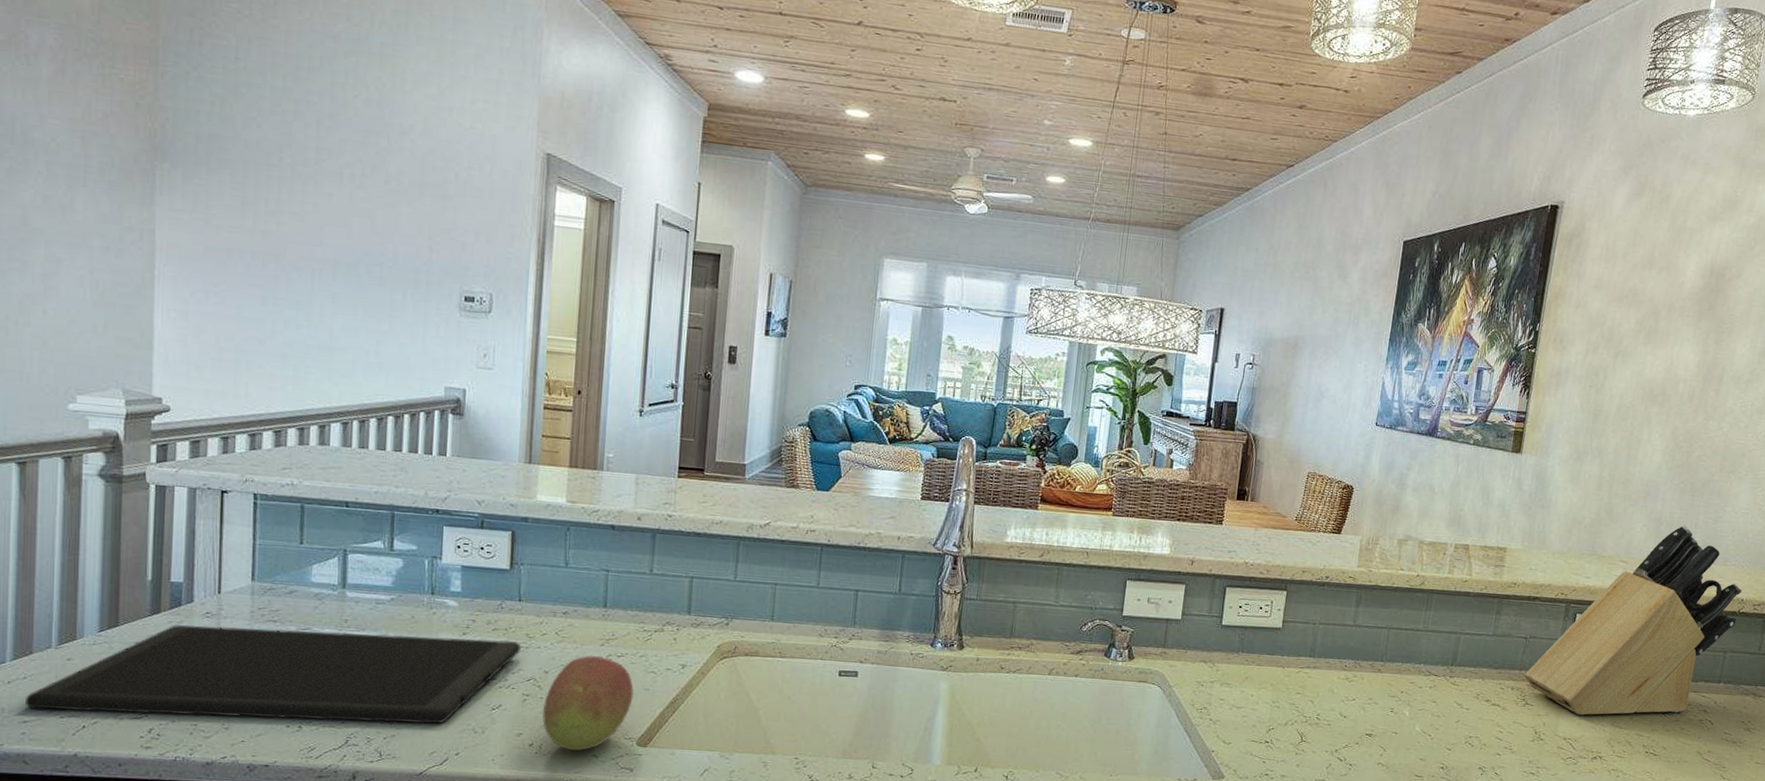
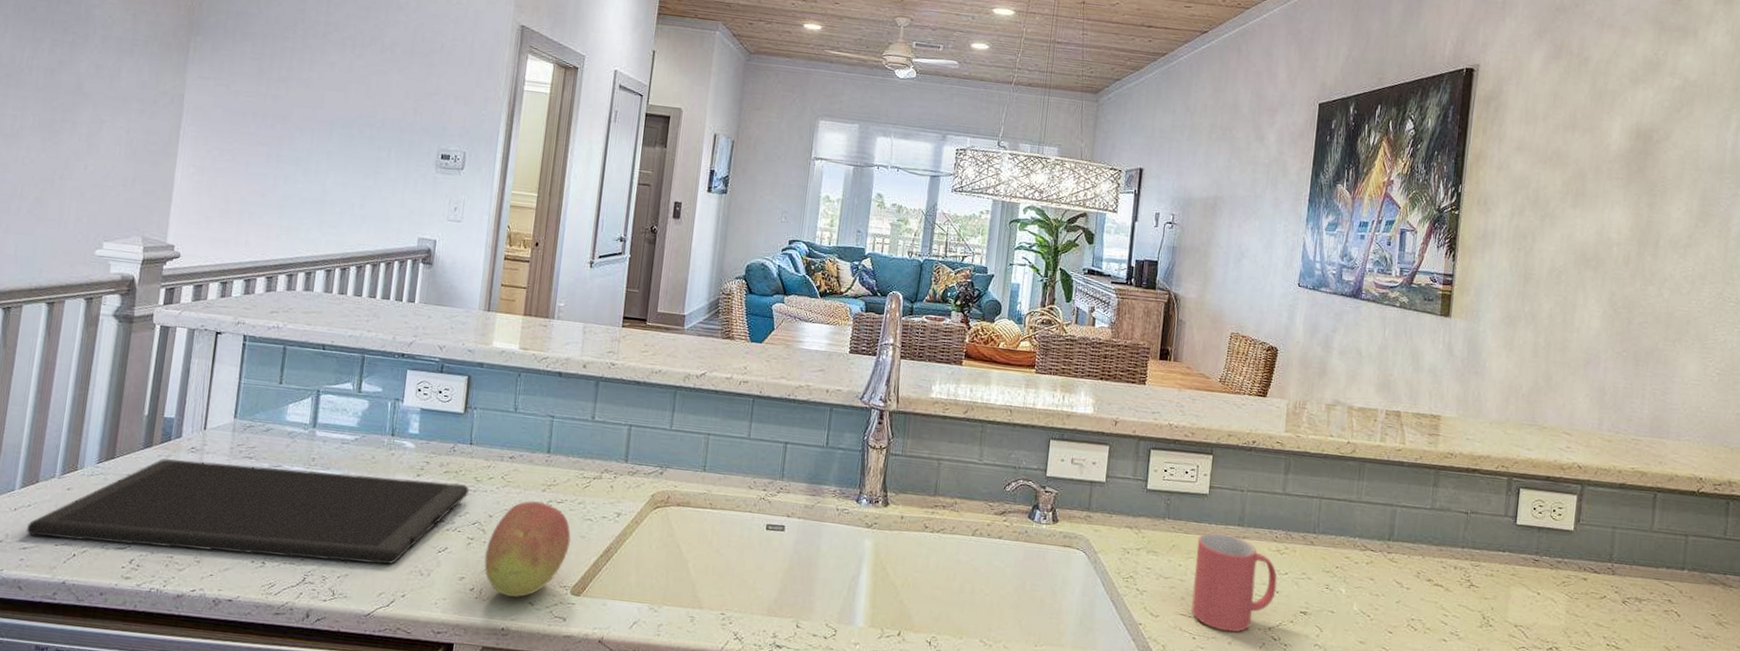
mug: none [1262,664,1345,755] -> present [1191,533,1277,633]
knife block: present [1524,525,1742,716] -> none [1467,396,1700,601]

